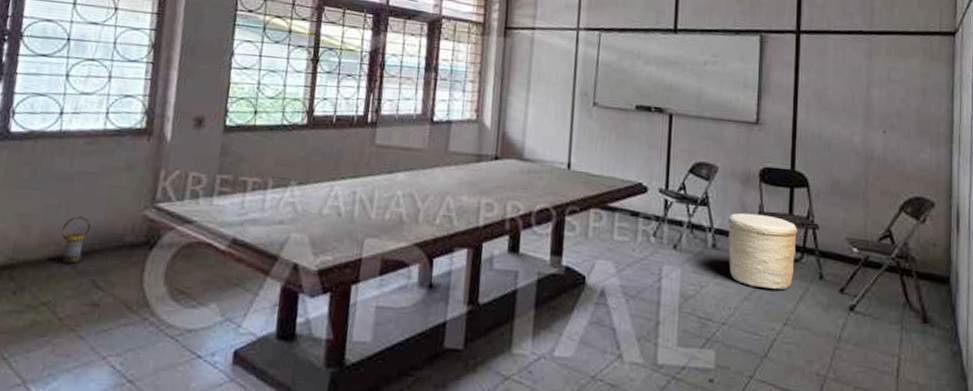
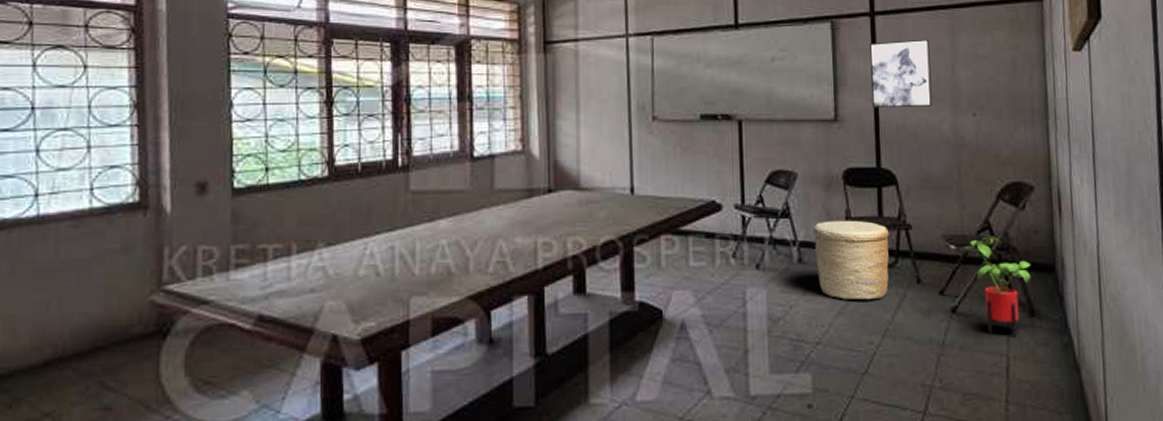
lantern: present [61,216,91,264] -> none [56,311,90,366]
wall art: none [791,57,848,120] -> present [869,39,933,108]
house plant: none [865,243,927,340] -> present [964,236,1031,337]

